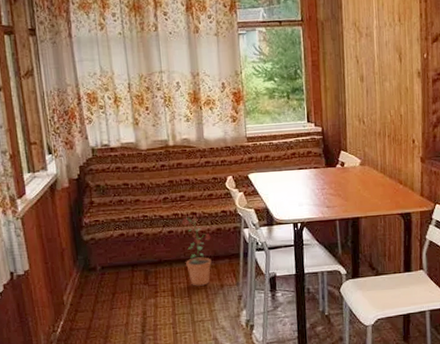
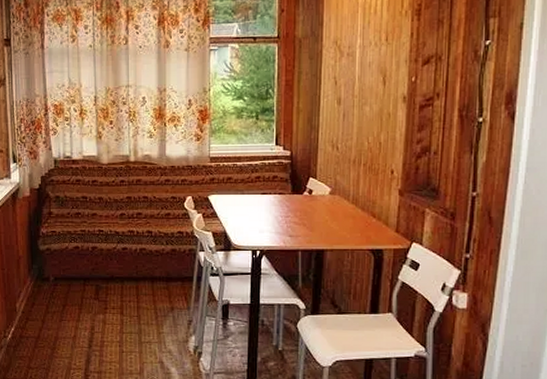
potted plant: present [181,215,212,286] -> none [136,234,165,307]

